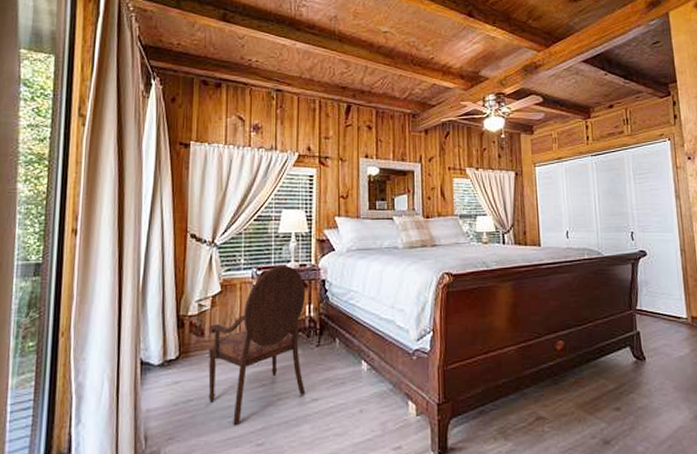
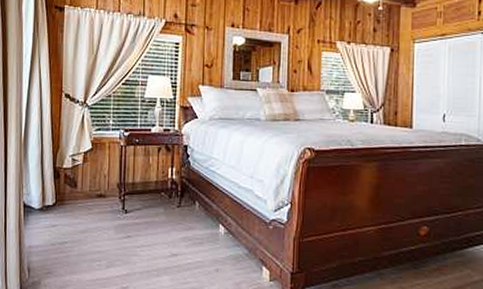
armchair: present [208,265,306,426] -> none [80,128,168,270]

